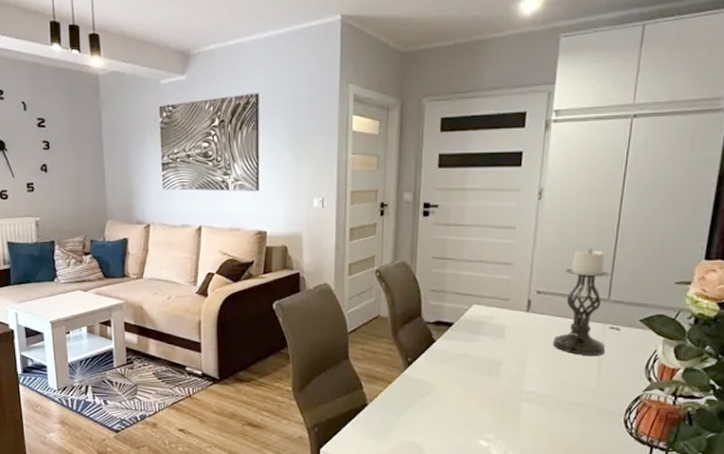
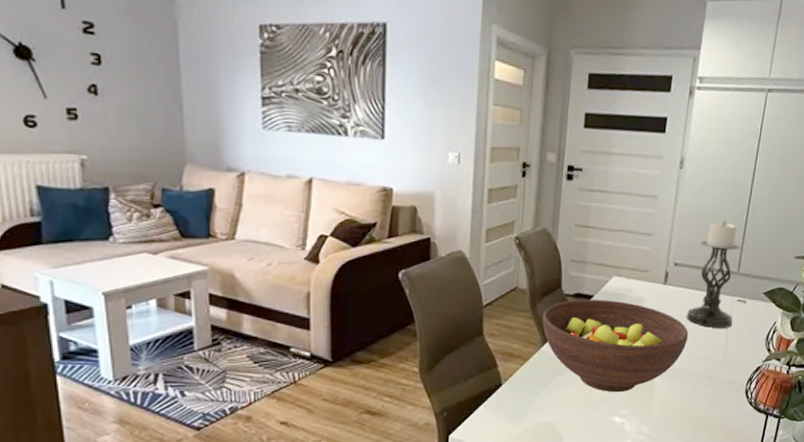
fruit bowl: none [404,326,555,417] -> present [542,299,688,393]

